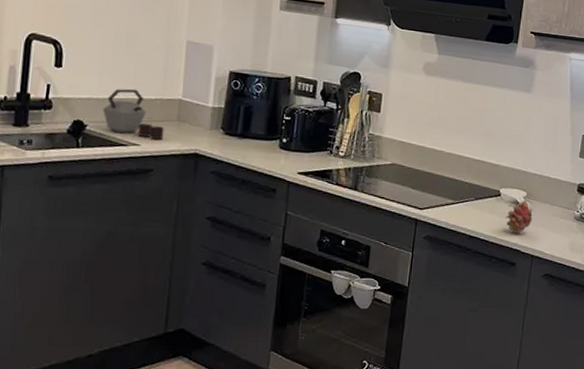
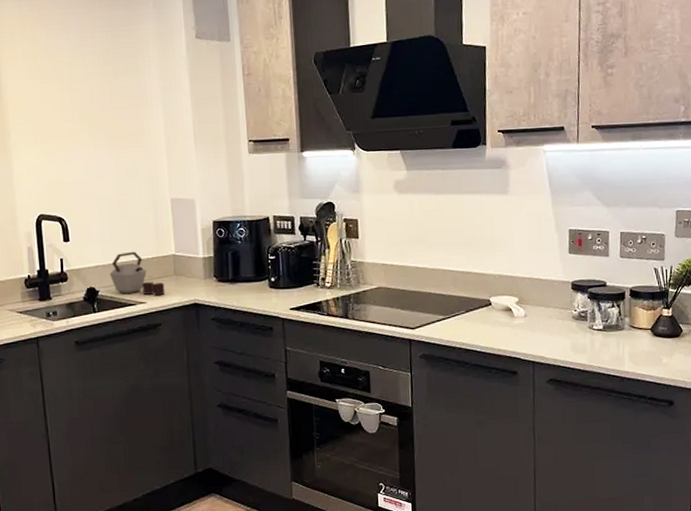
fruit: present [505,197,533,233] -> none [499,303,528,341]

